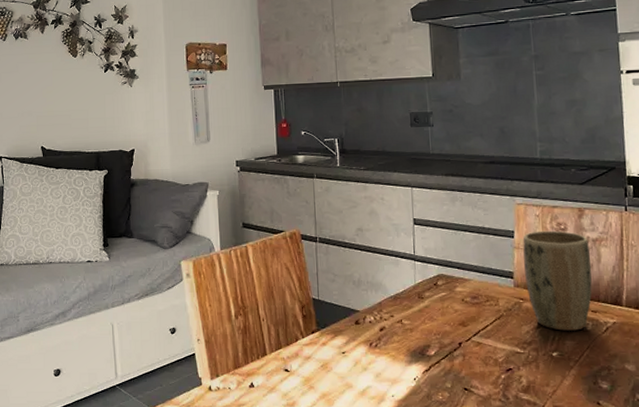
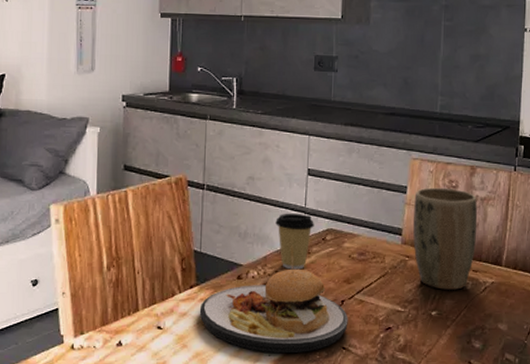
plate: none [322,291,468,395] -> present [199,246,348,354]
coffee cup: none [387,260,425,314] -> present [275,213,314,270]

